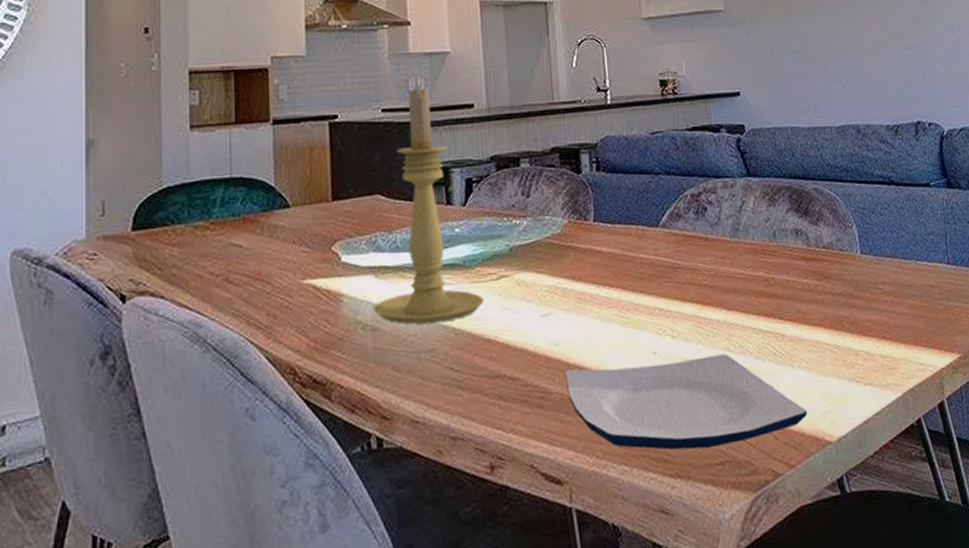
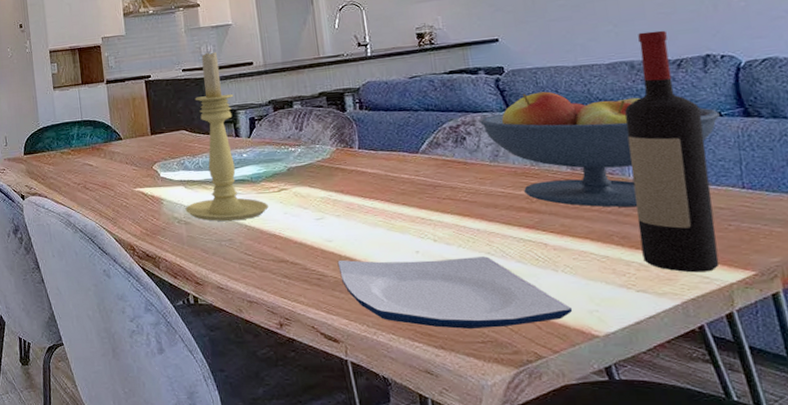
fruit bowl: none [721,155,929,289] -> present [479,91,720,208]
wine bottle: none [852,93,932,359] -> present [625,30,720,273]

